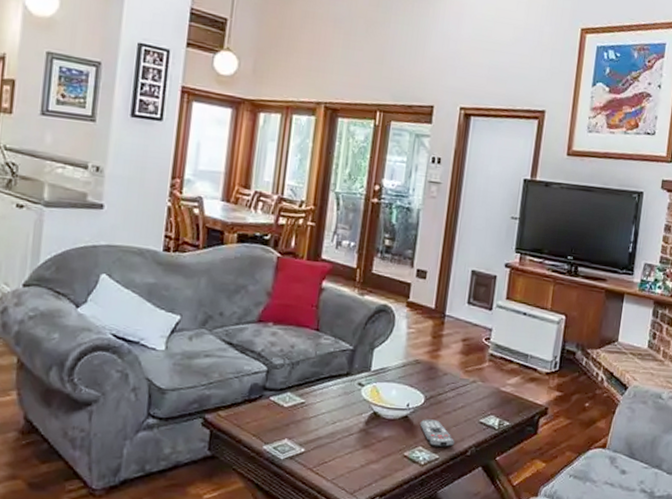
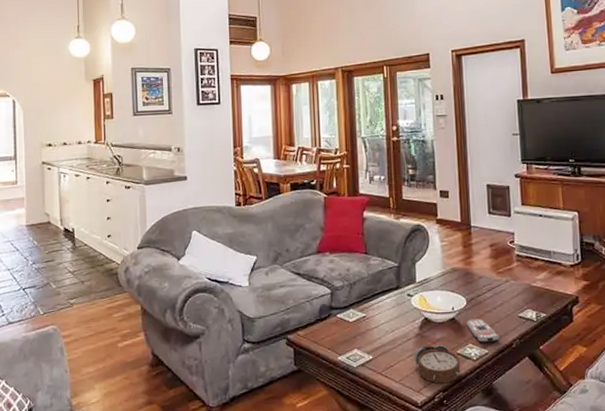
alarm clock: none [353,444,406,488] -> present [414,345,461,384]

